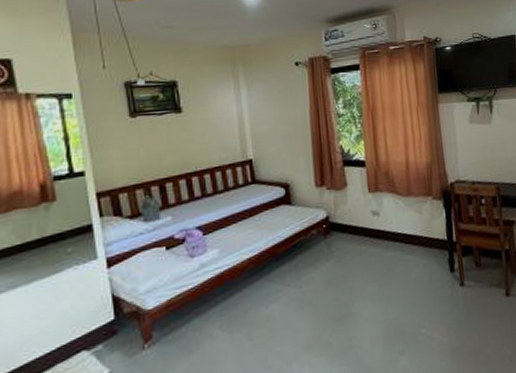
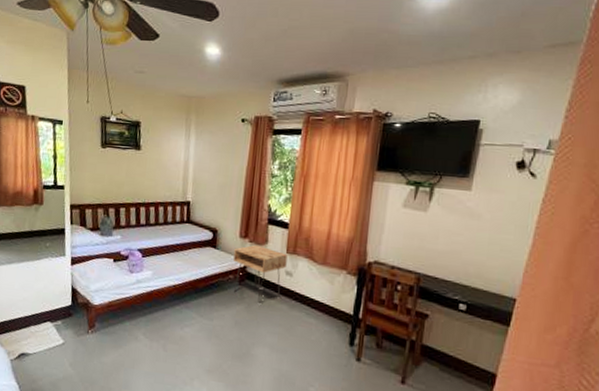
nightstand: none [312,190,371,253] -> present [233,244,288,303]

